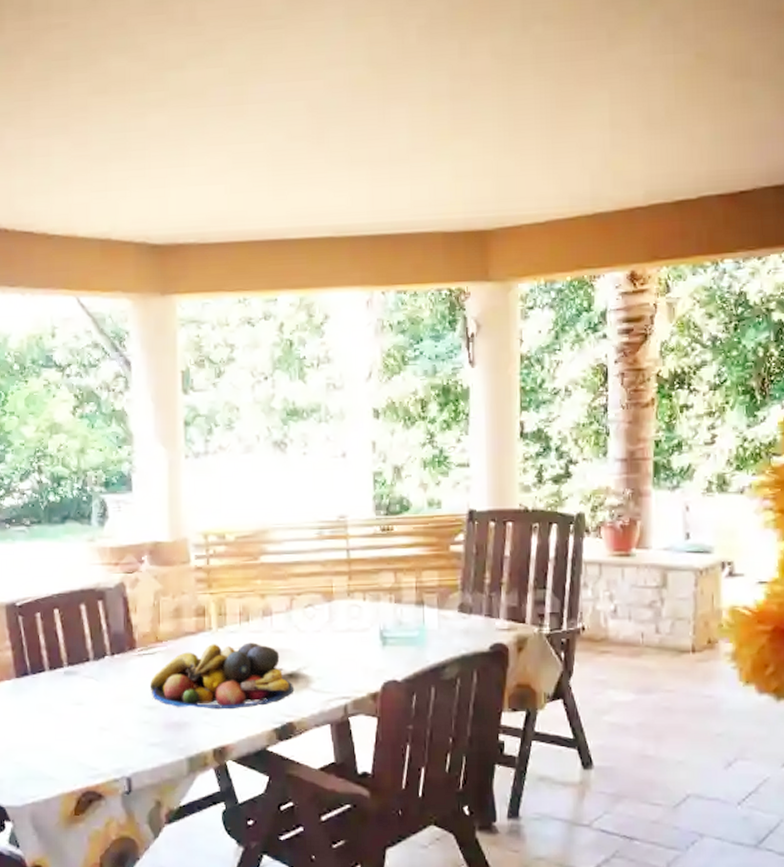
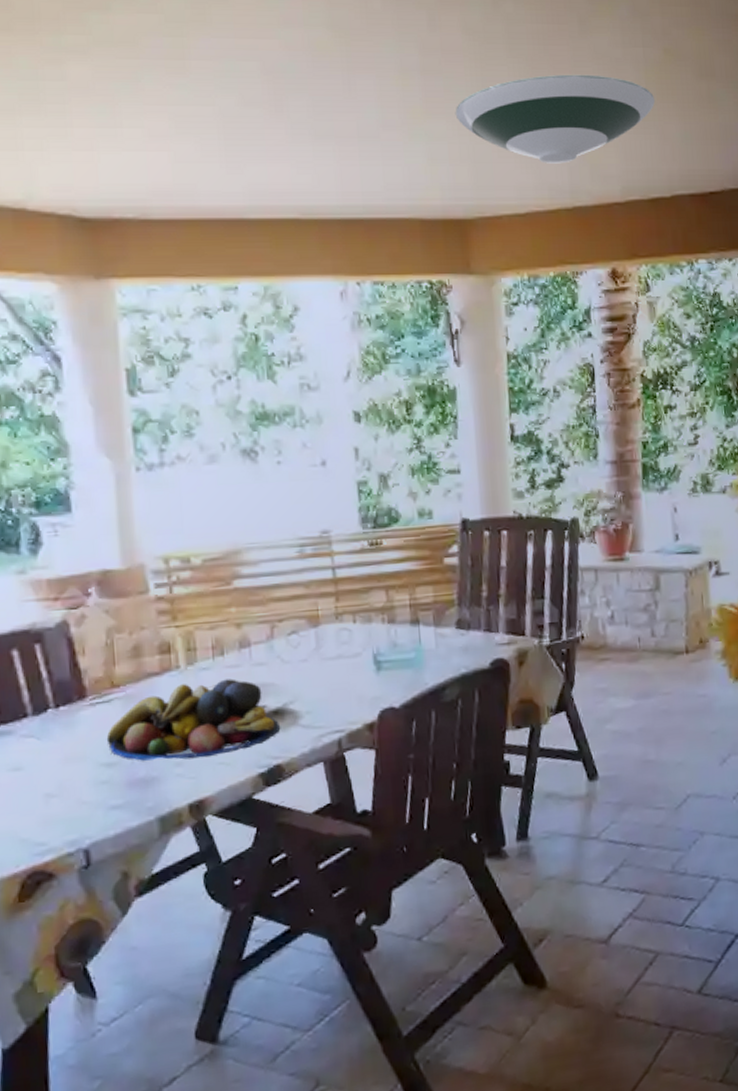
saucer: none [481,85,685,174] -> present [455,74,656,164]

